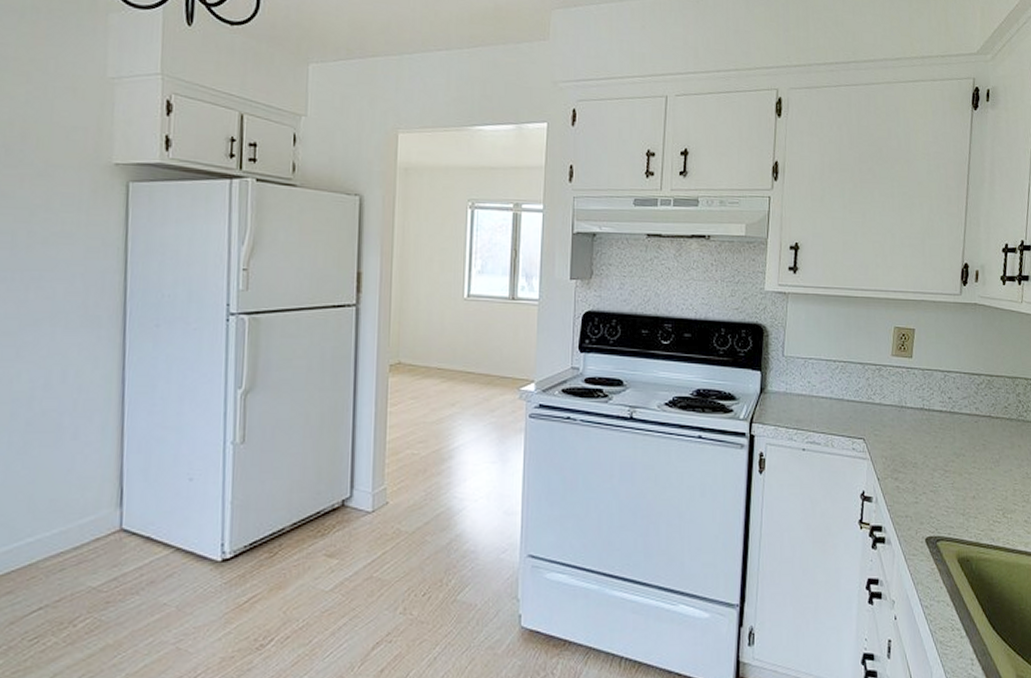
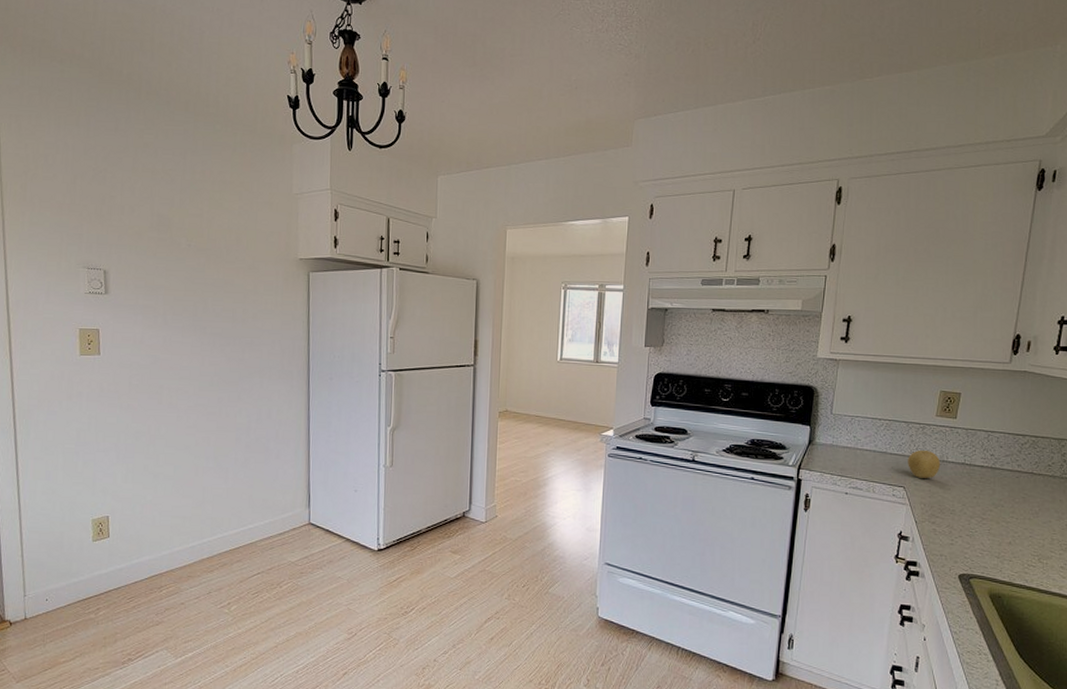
fruit: none [866,394,900,427] -> present [908,450,941,478]

